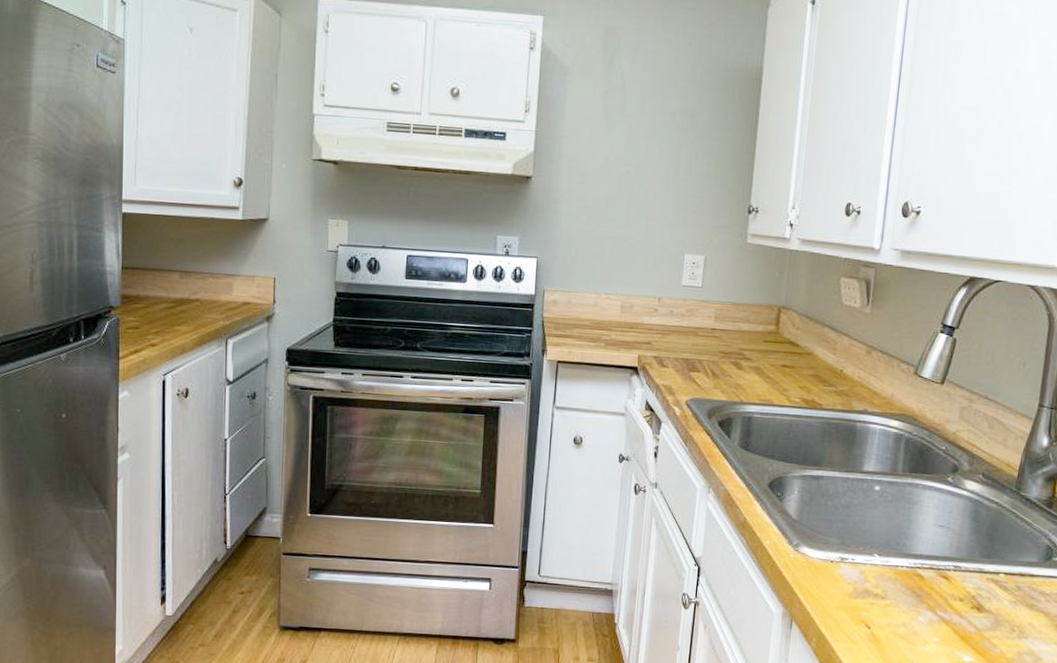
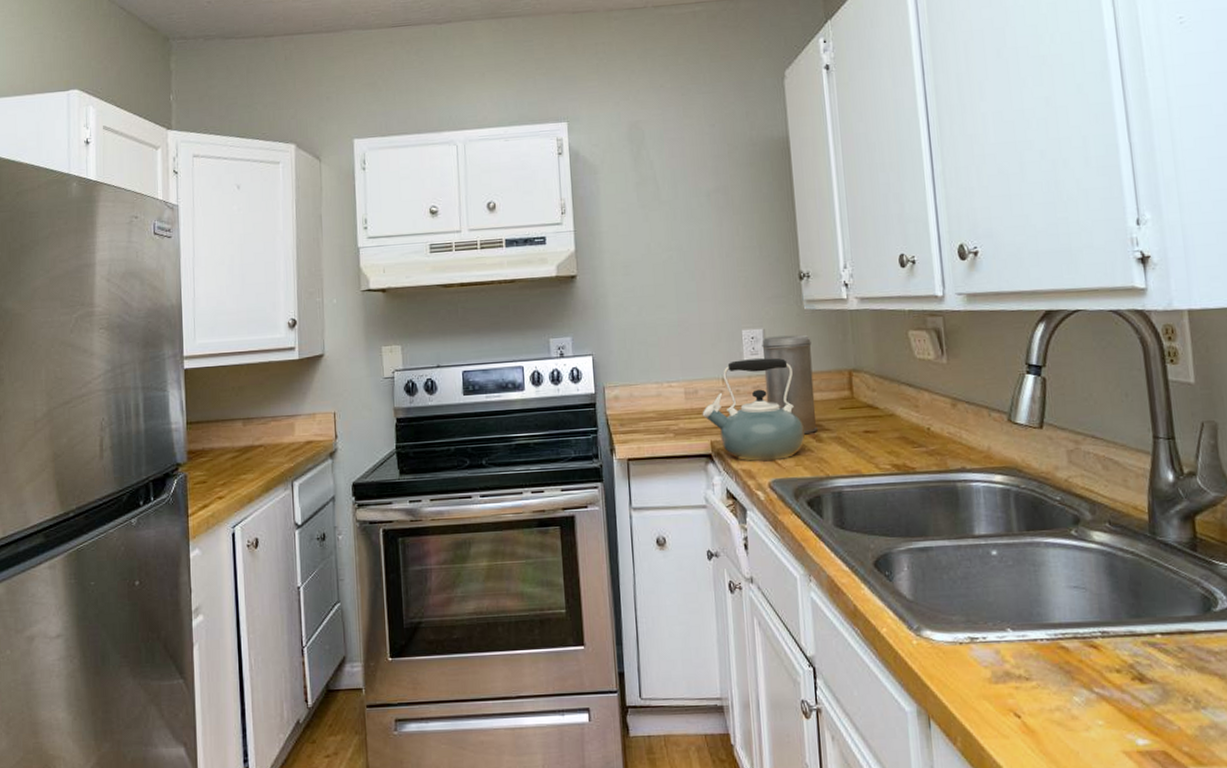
kettle: none [634,282,728,381] -> present [702,357,806,462]
canister: none [697,264,749,361] -> present [762,334,818,435]

